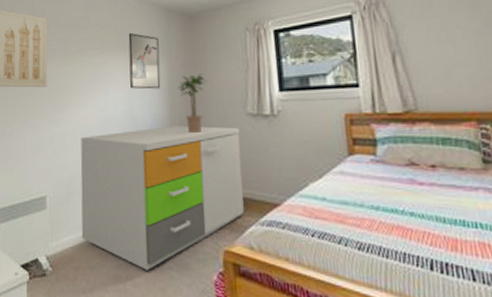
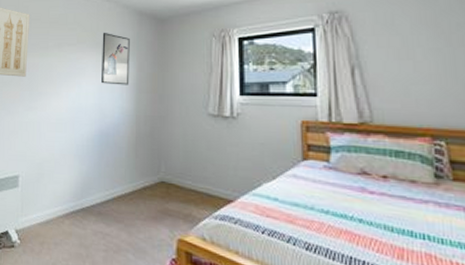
storage cabinet: present [80,125,244,270] -> none [48,120,200,251]
potted plant: present [178,73,207,133] -> none [145,74,172,128]

